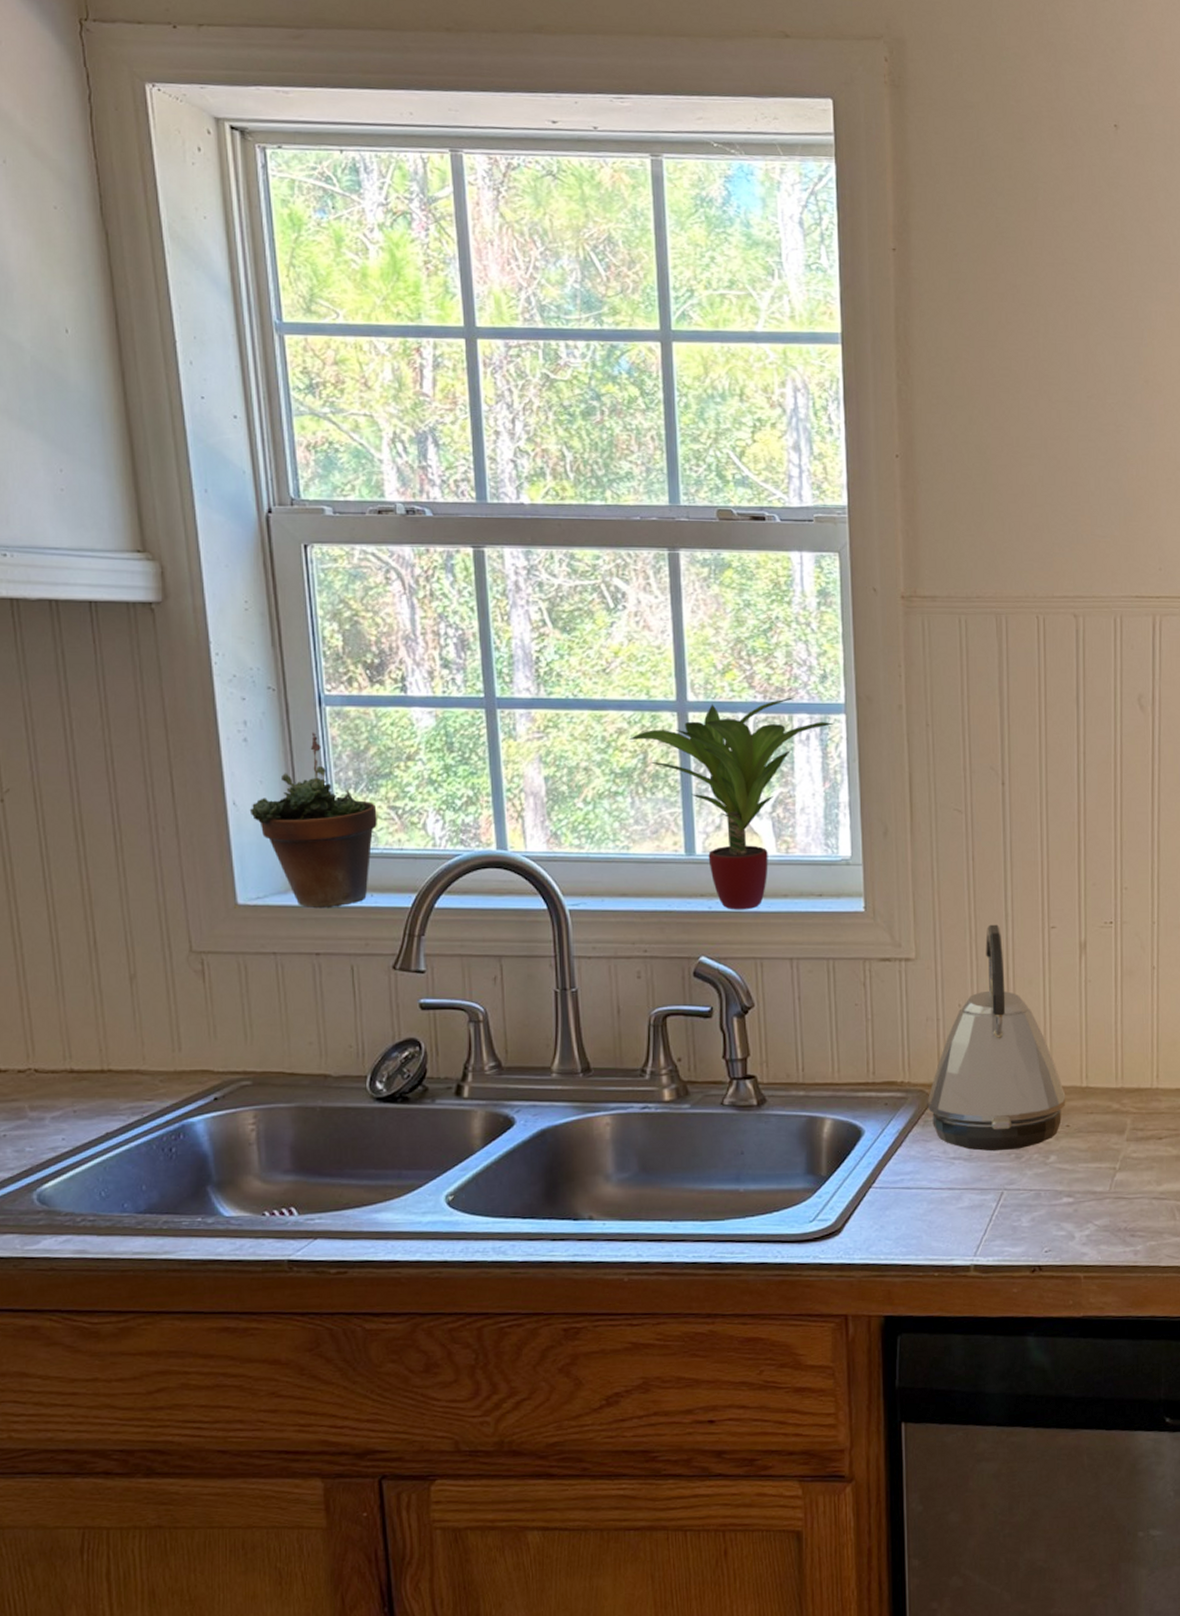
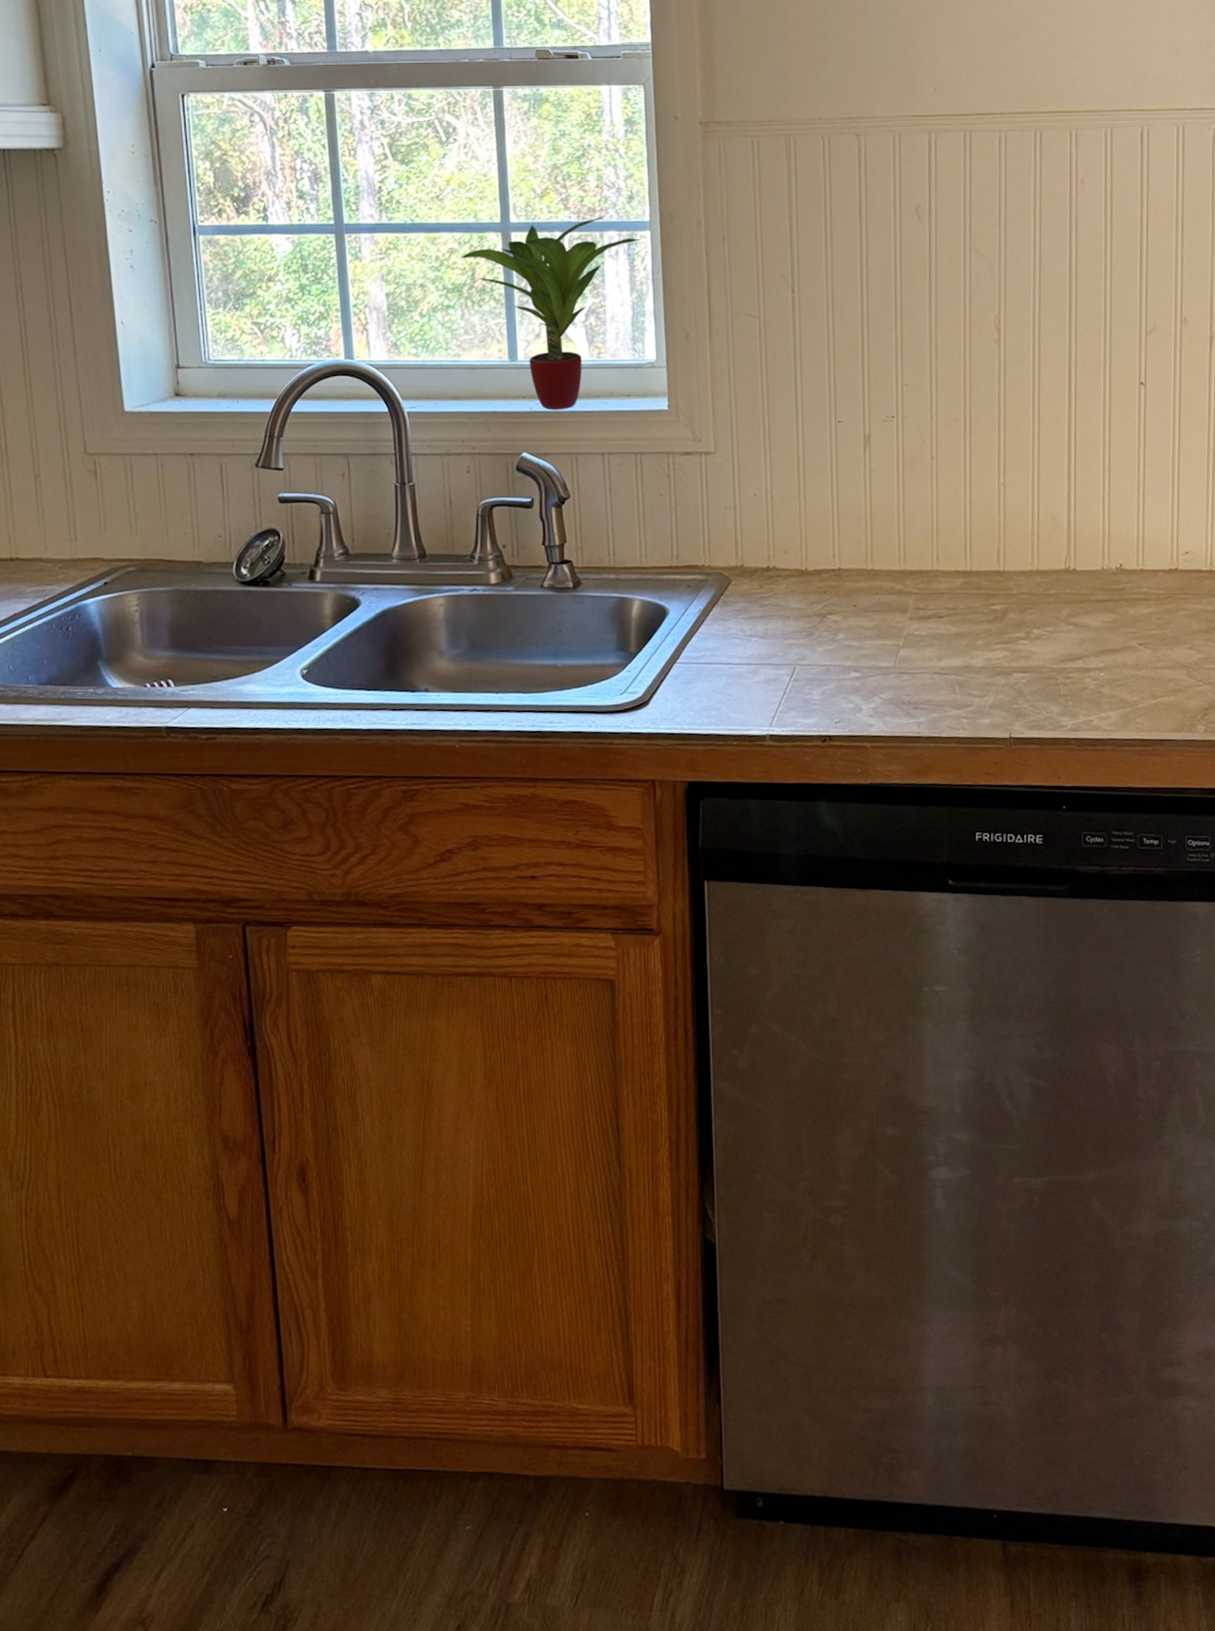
succulent plant: present [249,733,377,909] -> none [135,259,242,414]
kettle: present [927,924,1066,1152] -> none [726,420,853,630]

